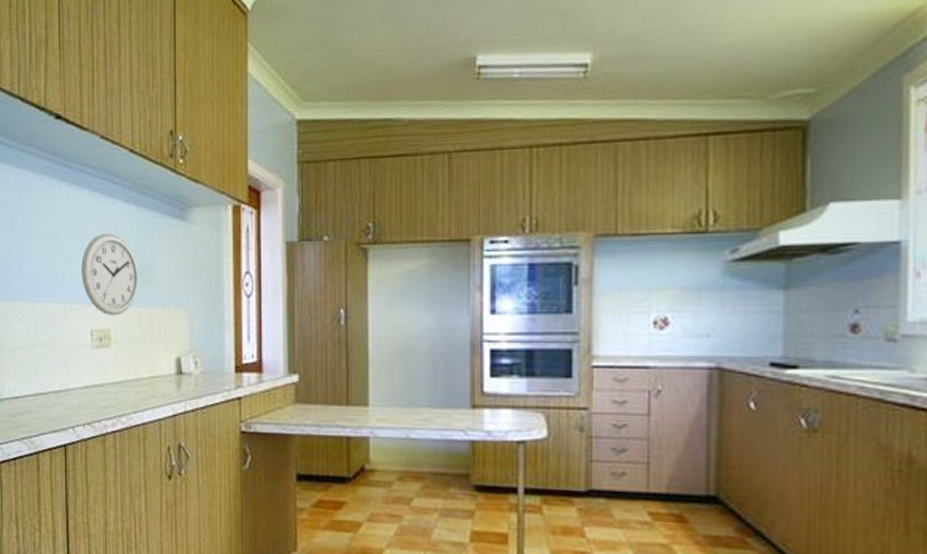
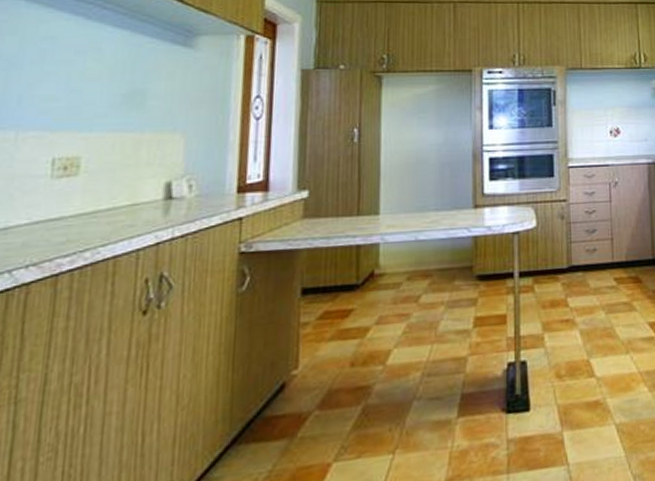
wall clock: present [81,234,139,316] -> none [46,58,127,143]

